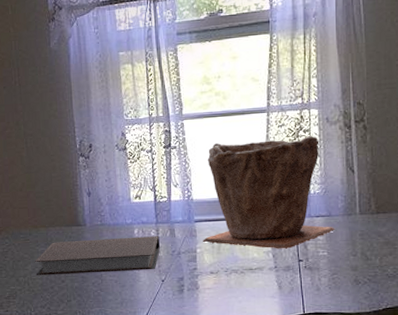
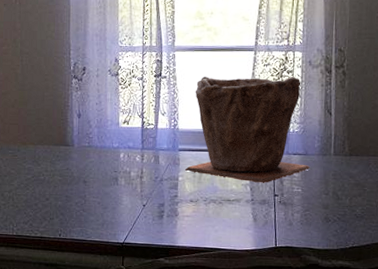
notebook: present [35,236,160,276] -> none [21,160,144,194]

